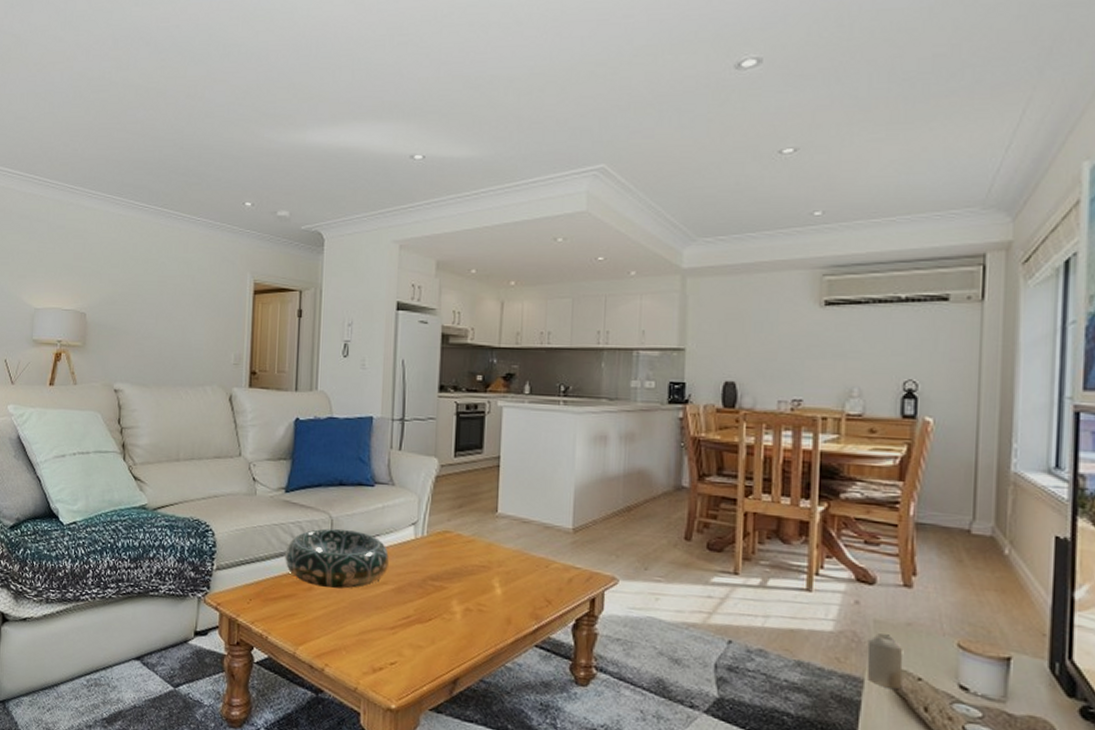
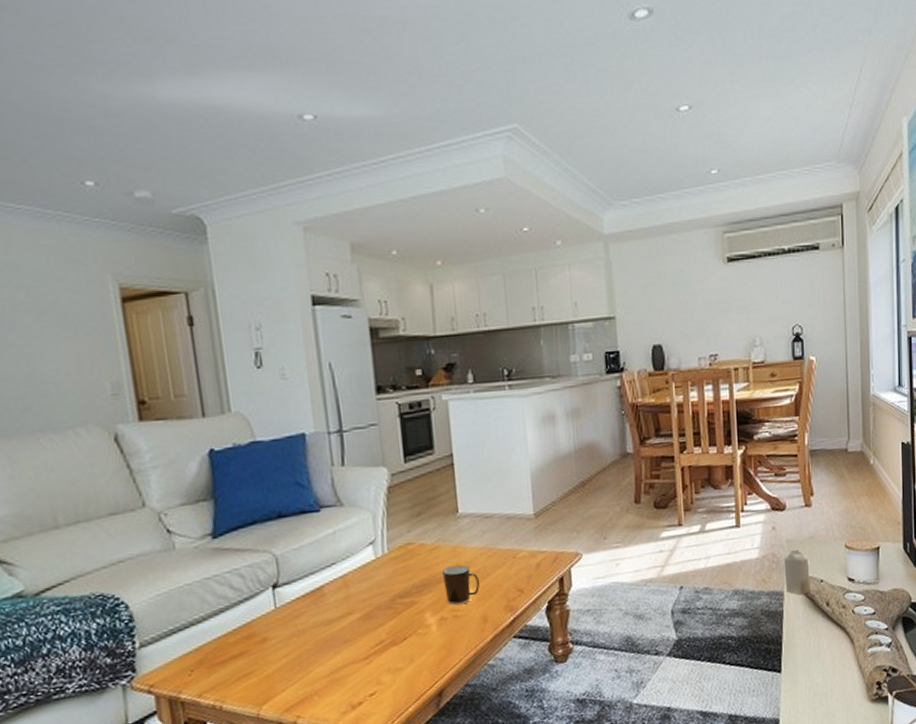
decorative bowl: present [285,529,390,589] -> none [225,564,352,636]
mug: none [473,561,508,601] -> present [441,565,480,606]

